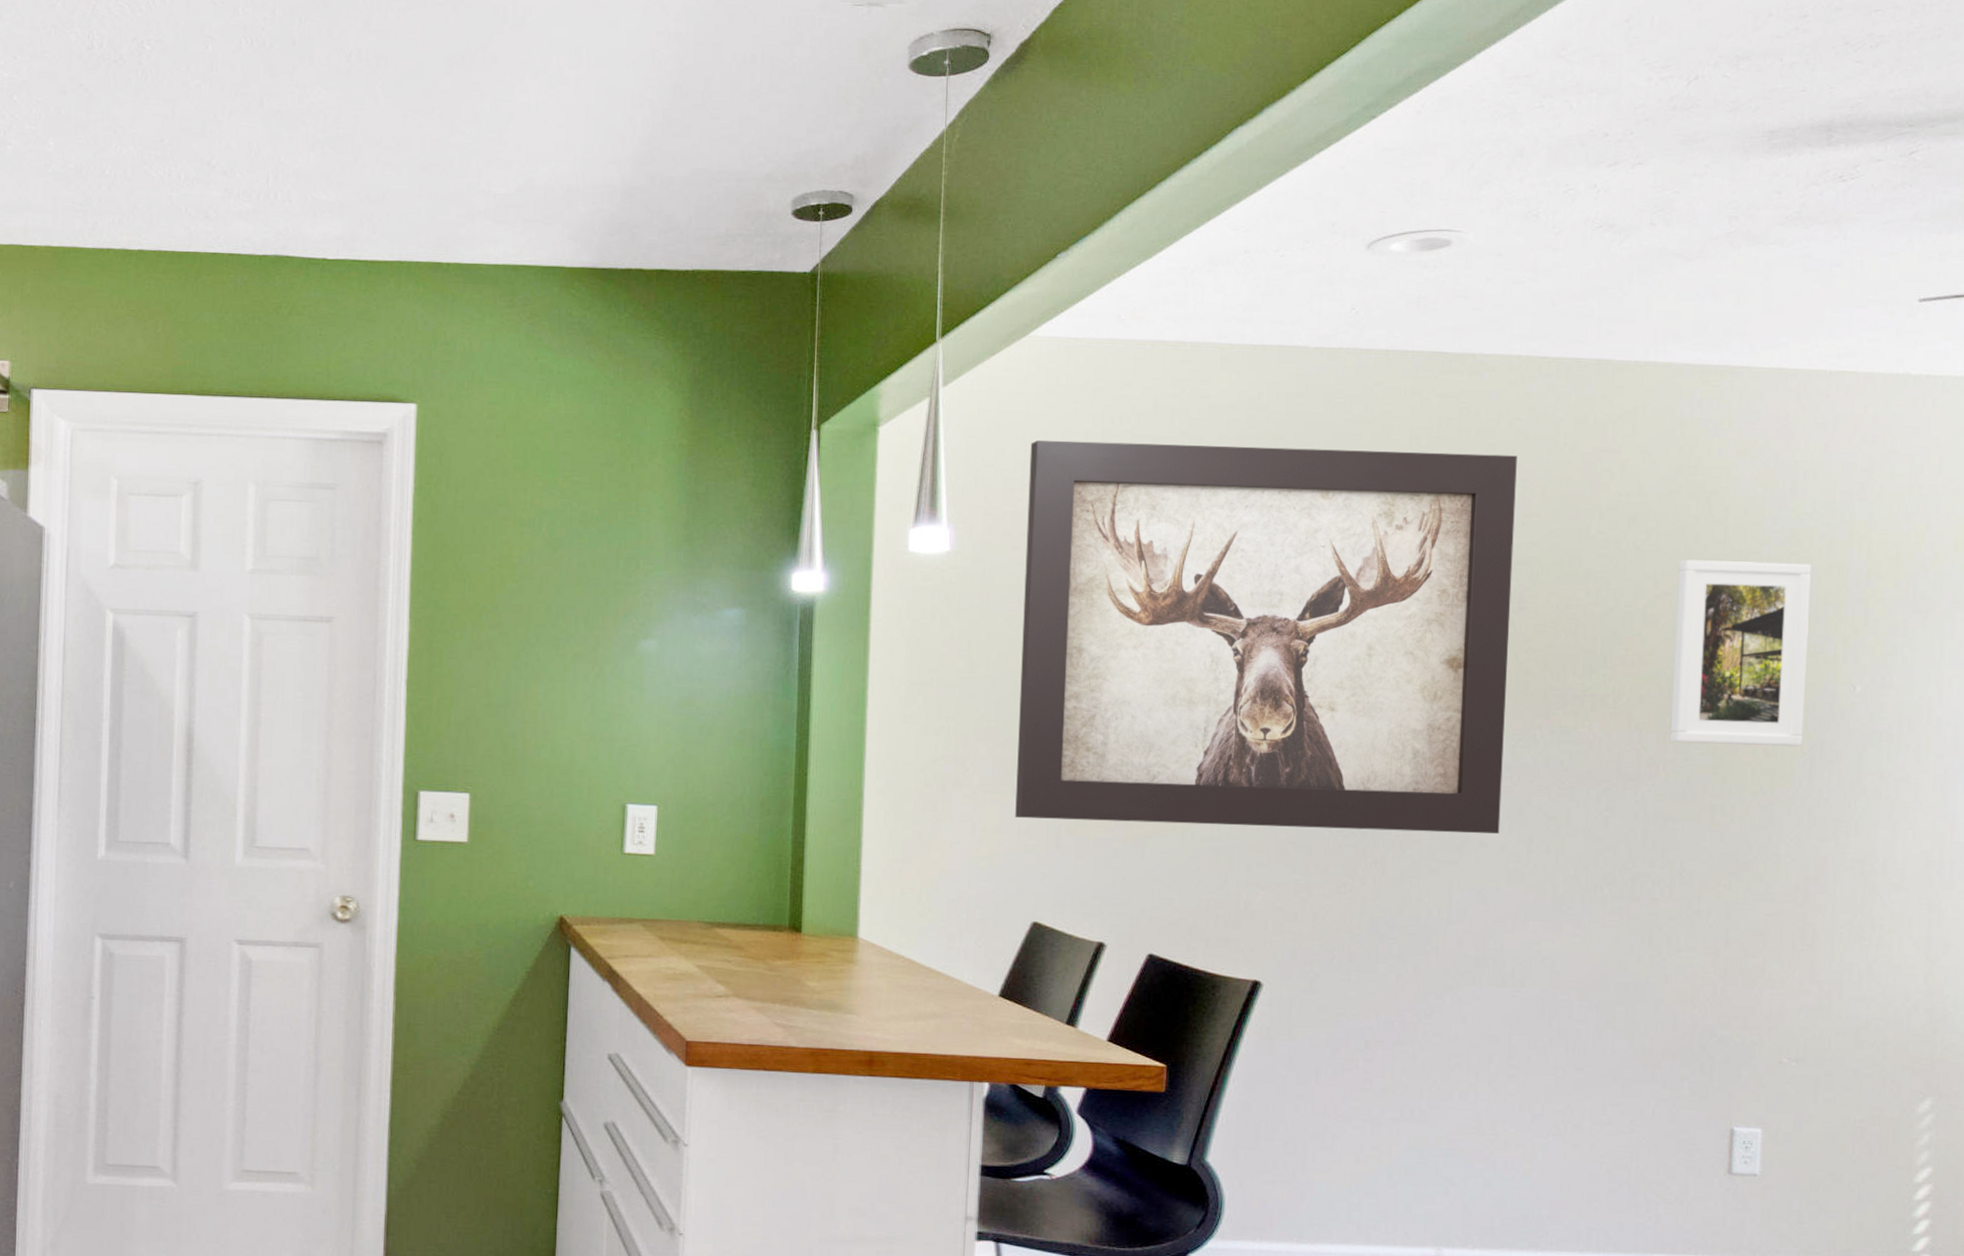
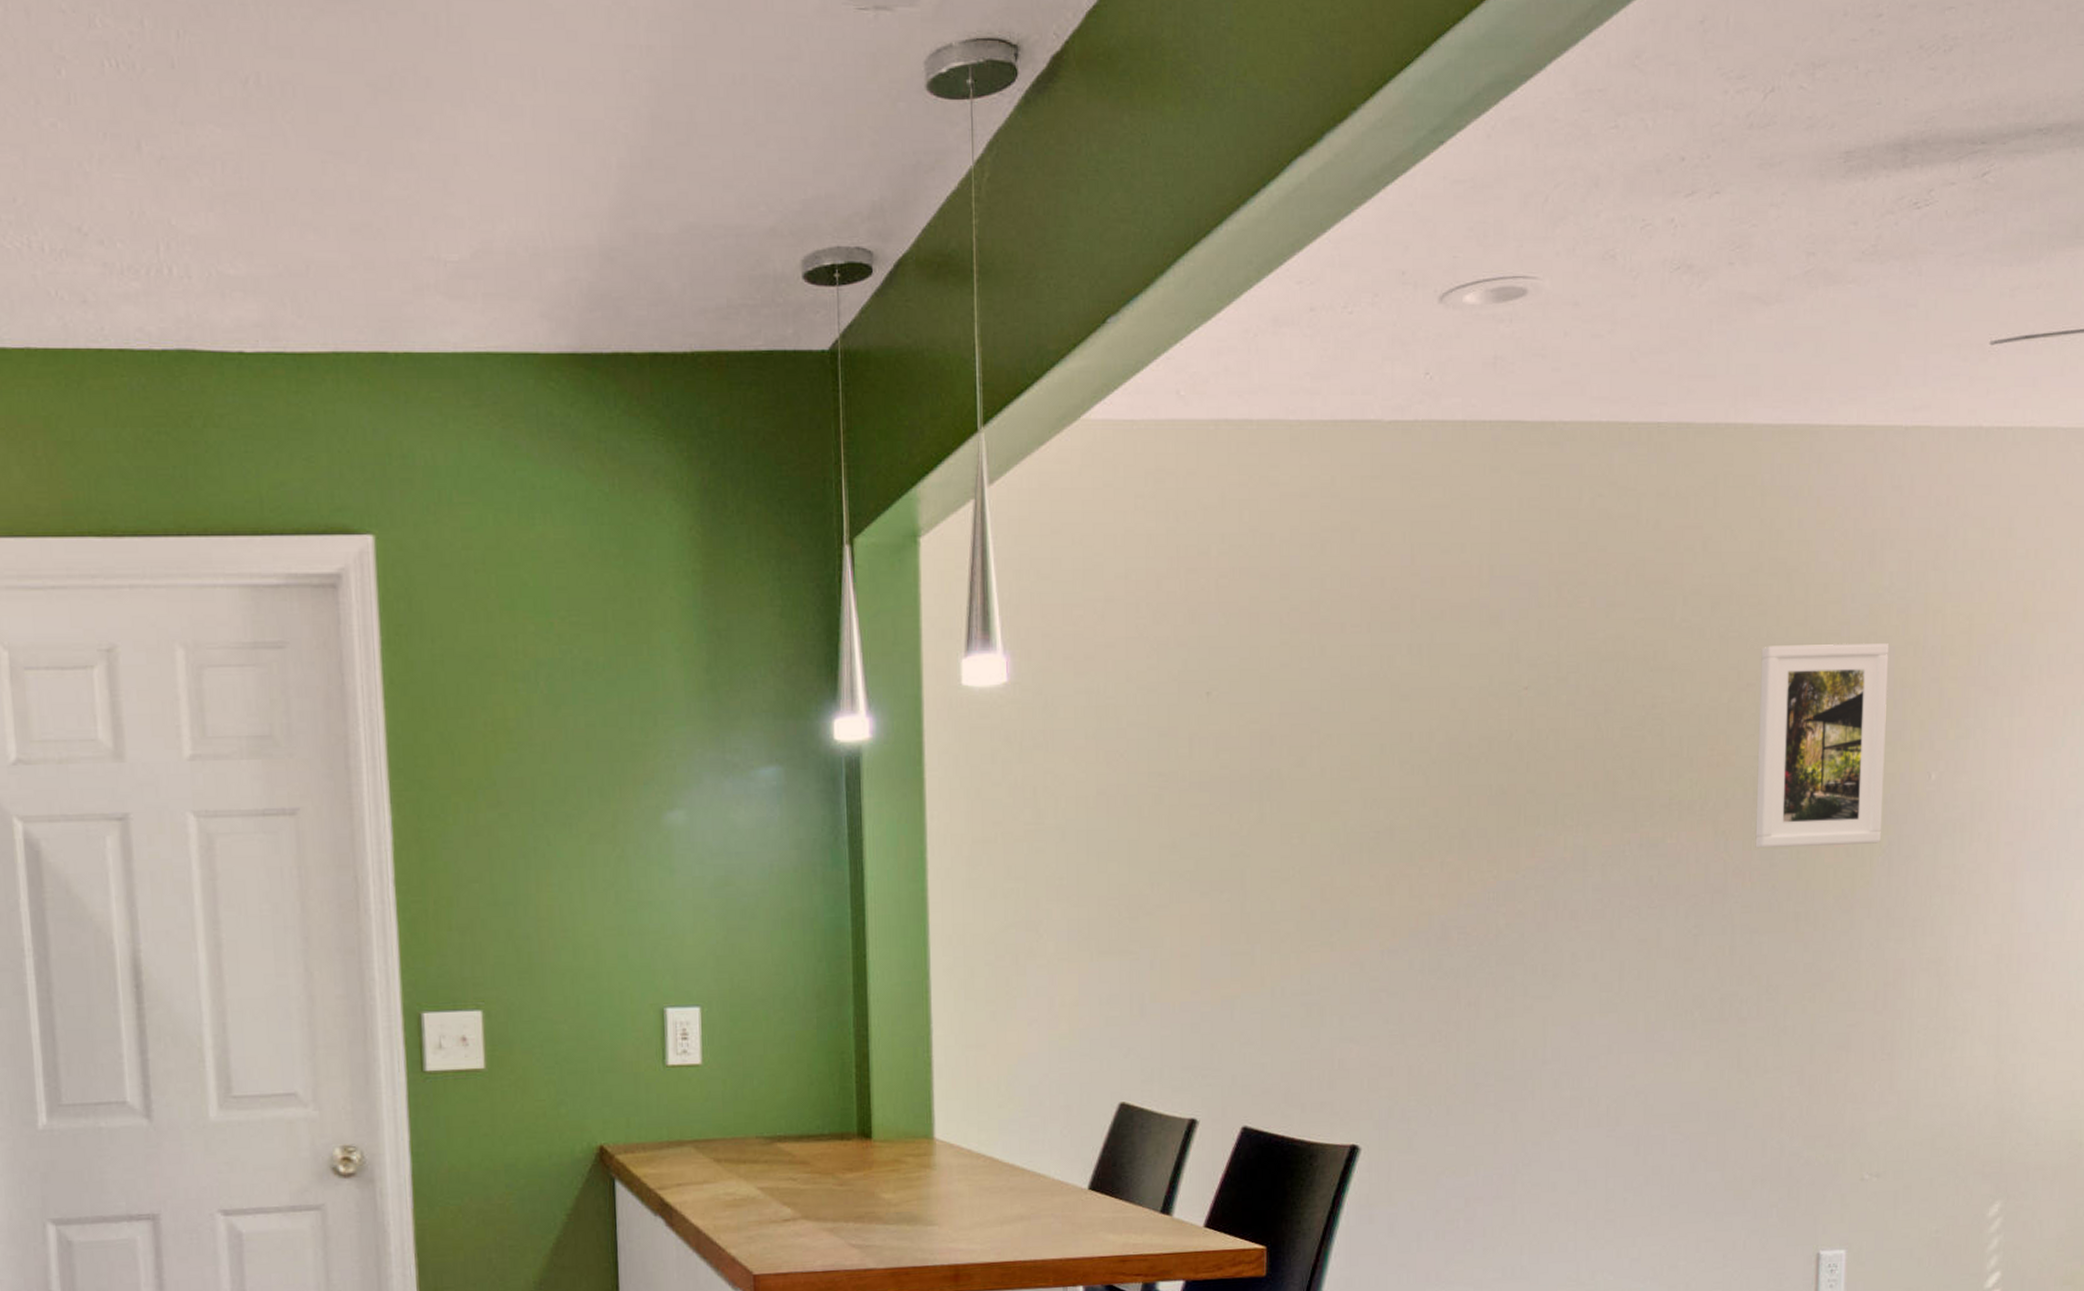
wall art: present [1015,439,1517,834] -> none [1089,537,1600,988]

